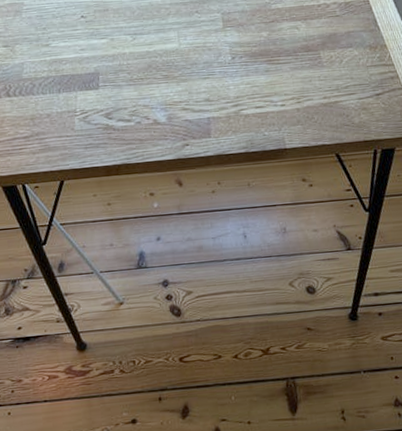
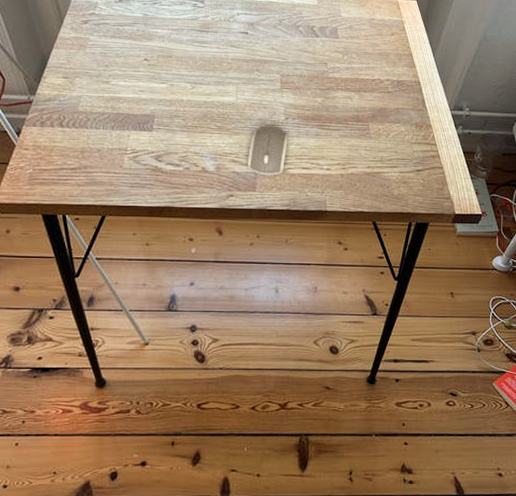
computer mouse: none [198,67,238,120] -> present [247,125,288,176]

